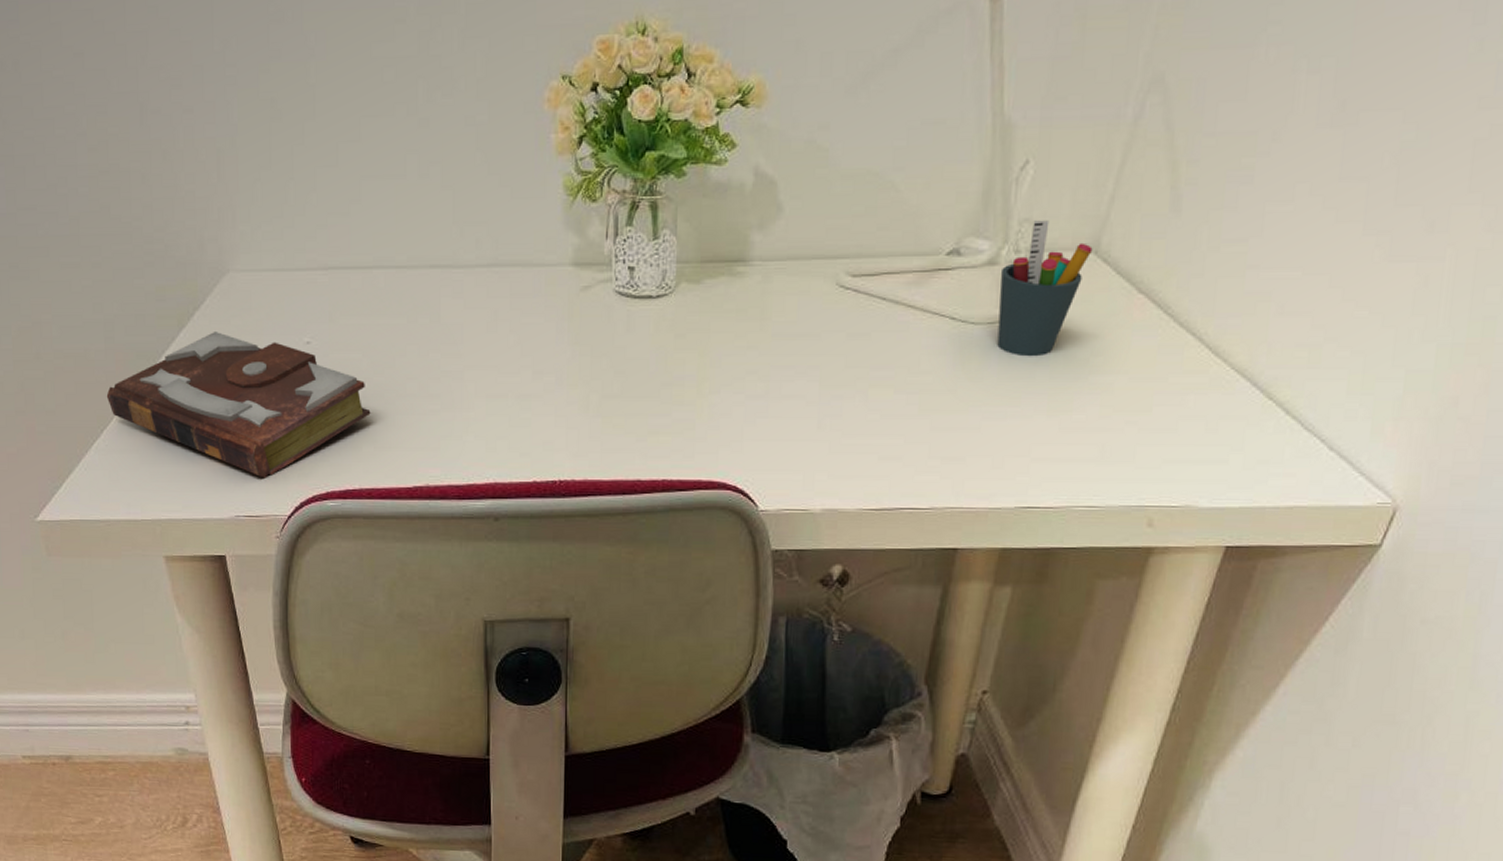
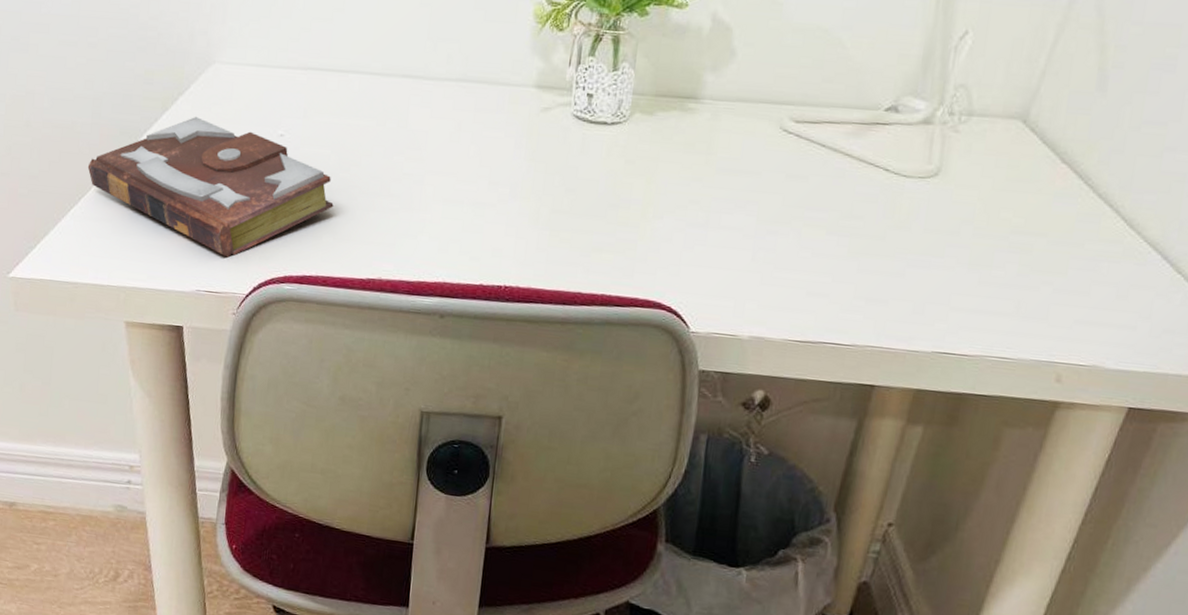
pen holder: present [997,220,1093,357] -> none [926,87,1022,213]

